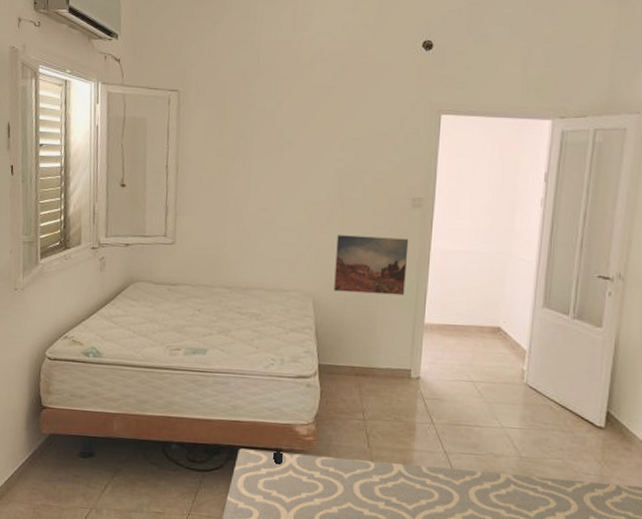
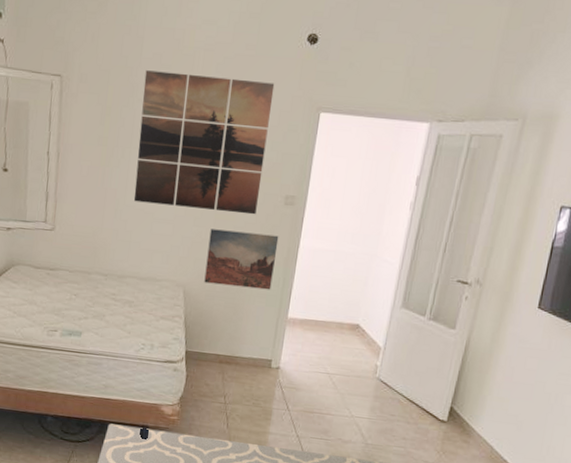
wall art: none [256,82,393,219] -> present [133,70,275,215]

